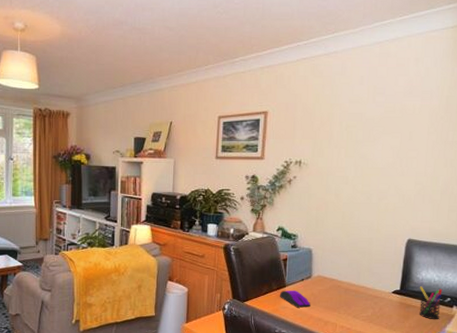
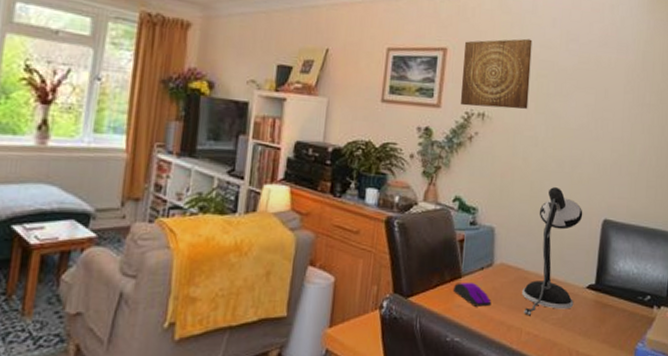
wall art: none [280,96,342,156] -> present [460,38,533,109]
desk lamp: none [336,216,389,314] -> present [522,187,583,316]
pen holder: present [419,286,443,319] -> none [617,280,642,323]

